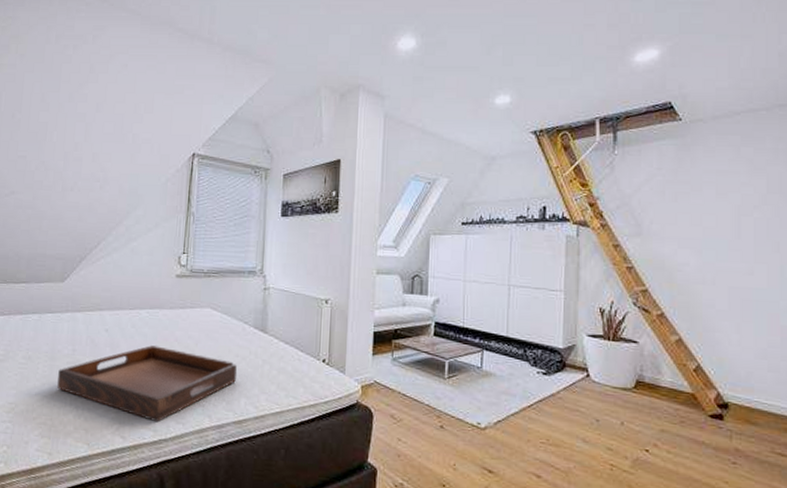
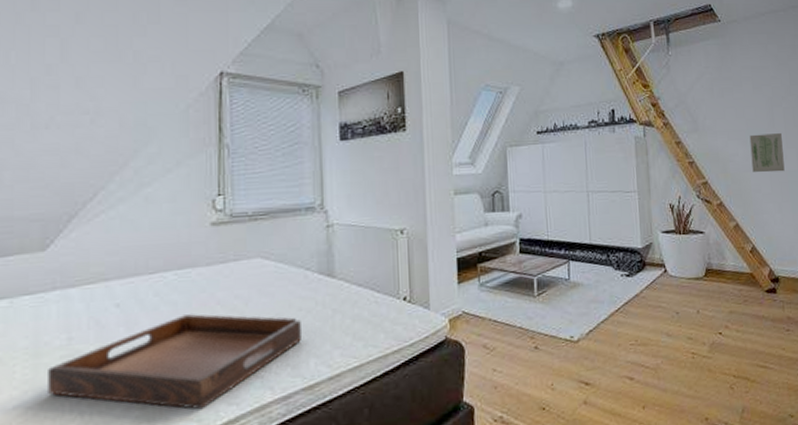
wall art: none [706,244,749,289] -> present [749,133,785,173]

